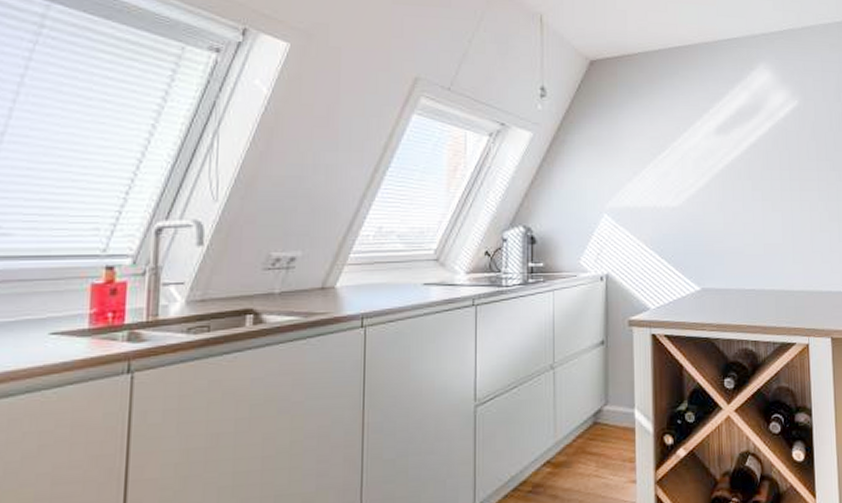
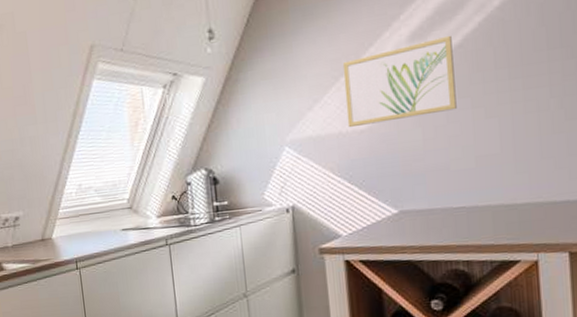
wall art: none [660,134,751,204] -> present [342,35,457,128]

